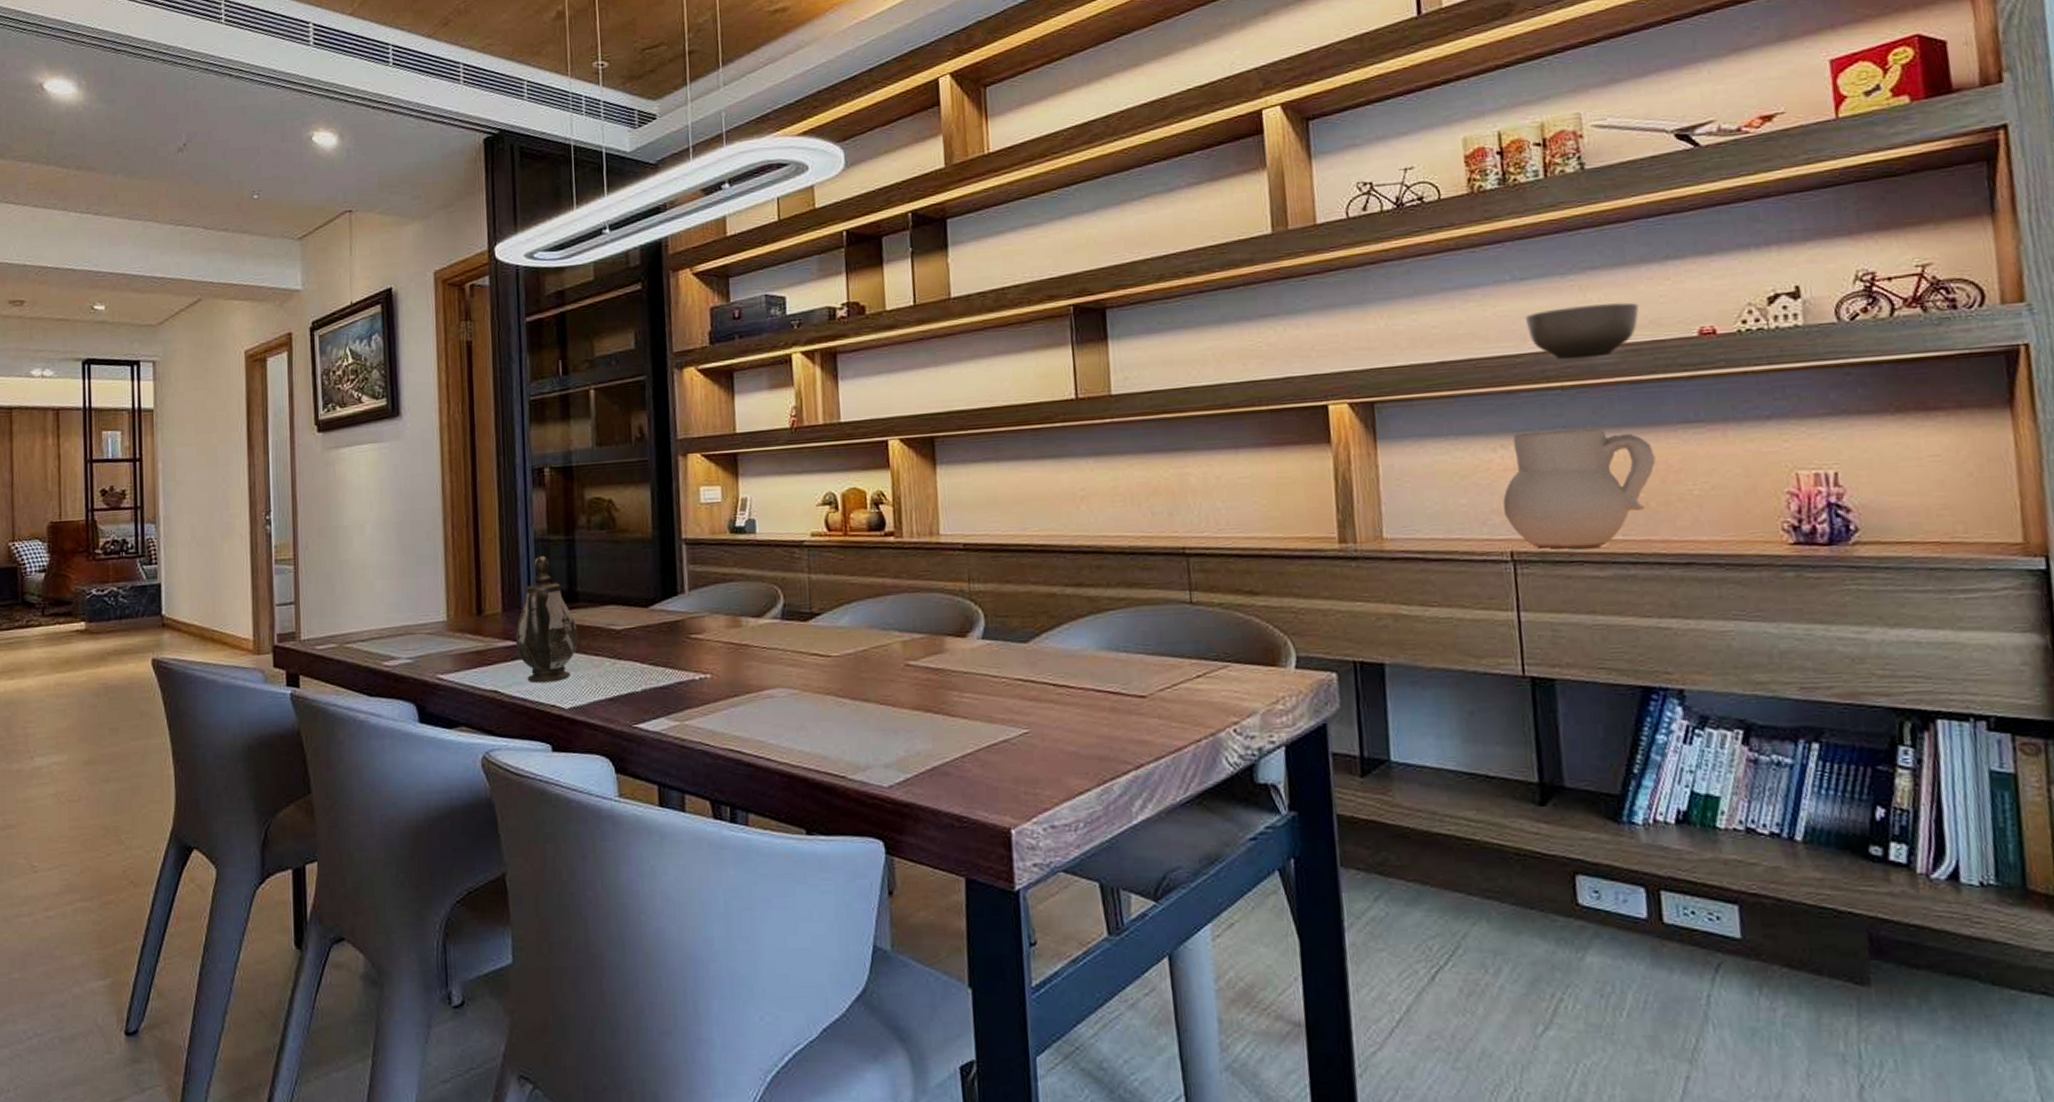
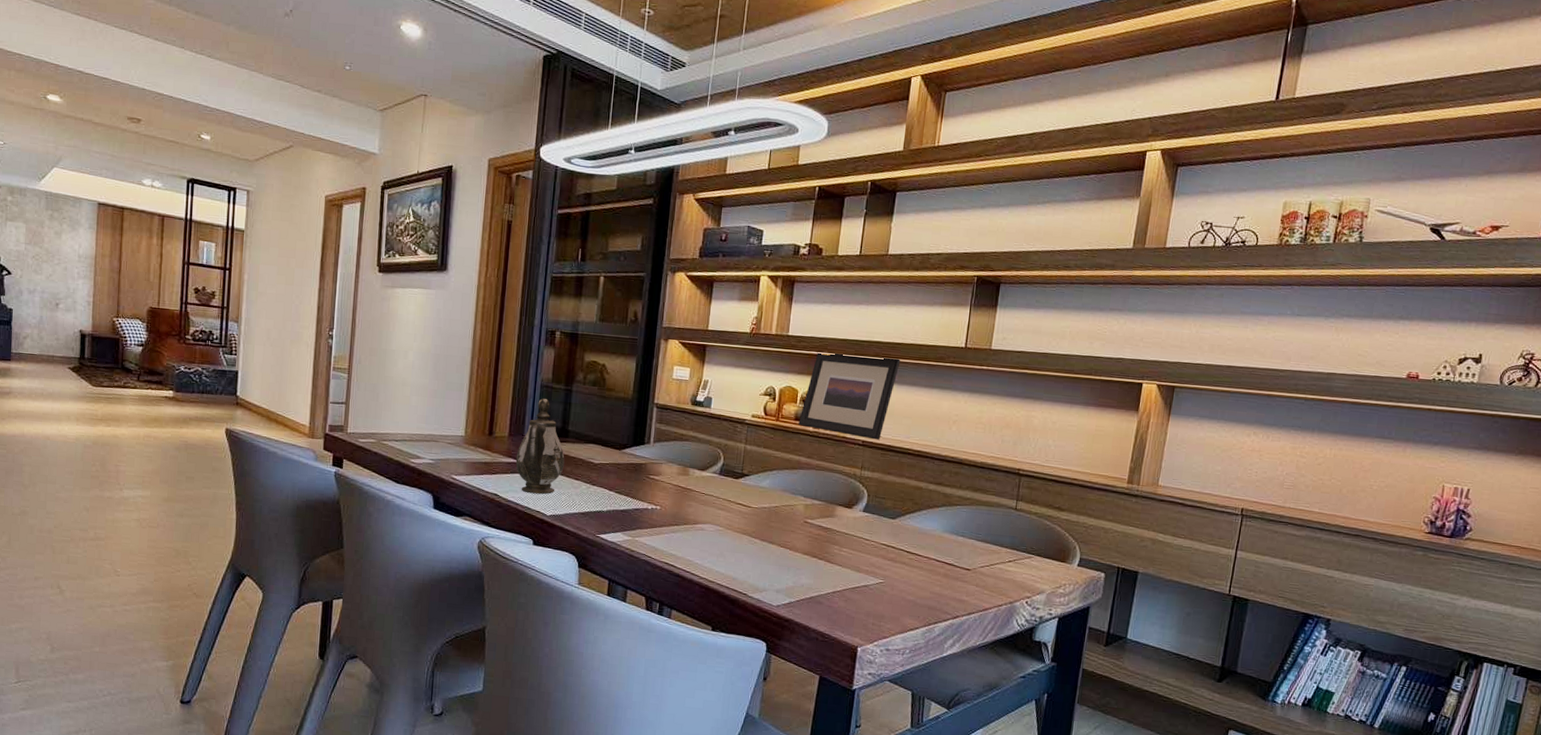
picture frame: none [873,428,994,540] -> present [798,351,901,440]
ceramic jug: present [1503,428,1656,549] -> none [1244,426,1355,515]
bowl: present [1524,302,1640,360] -> none [1293,341,1373,381]

